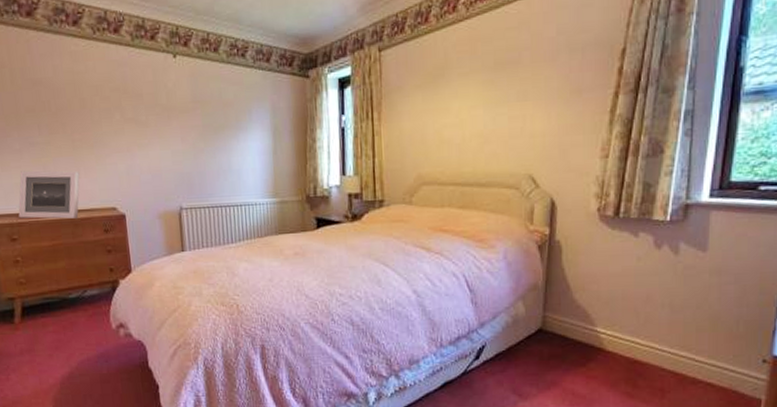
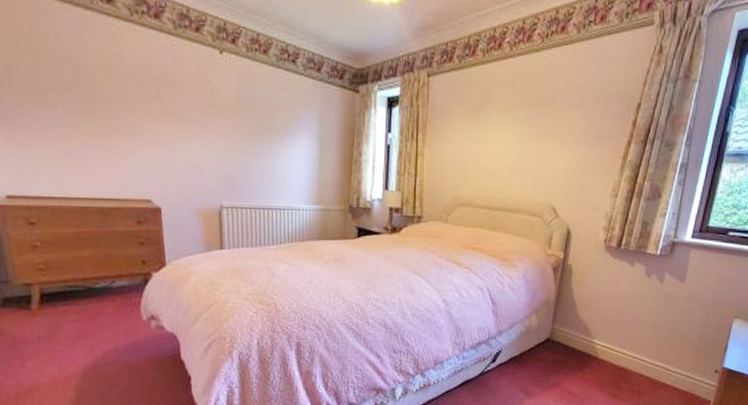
picture frame: present [18,170,80,220] -> none [37,152,111,208]

